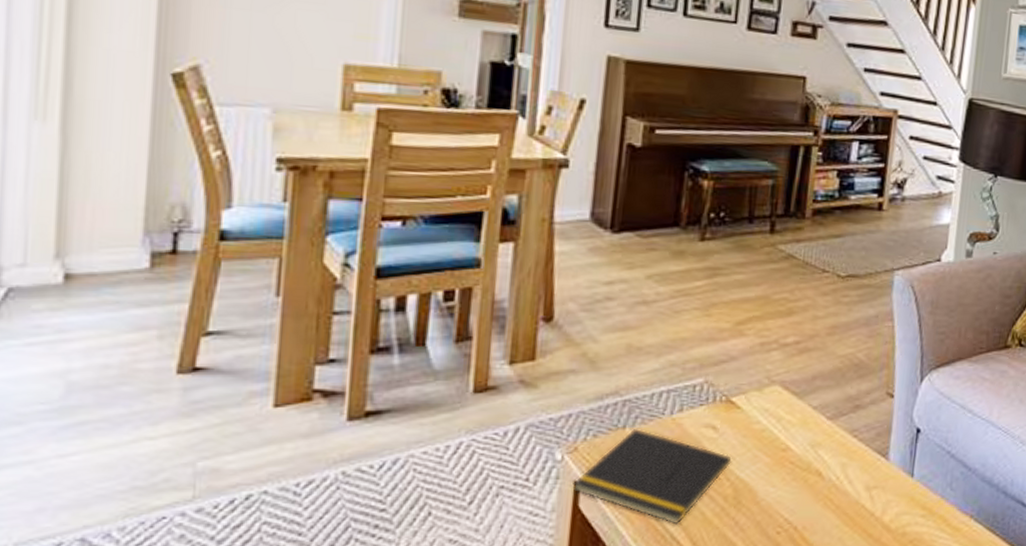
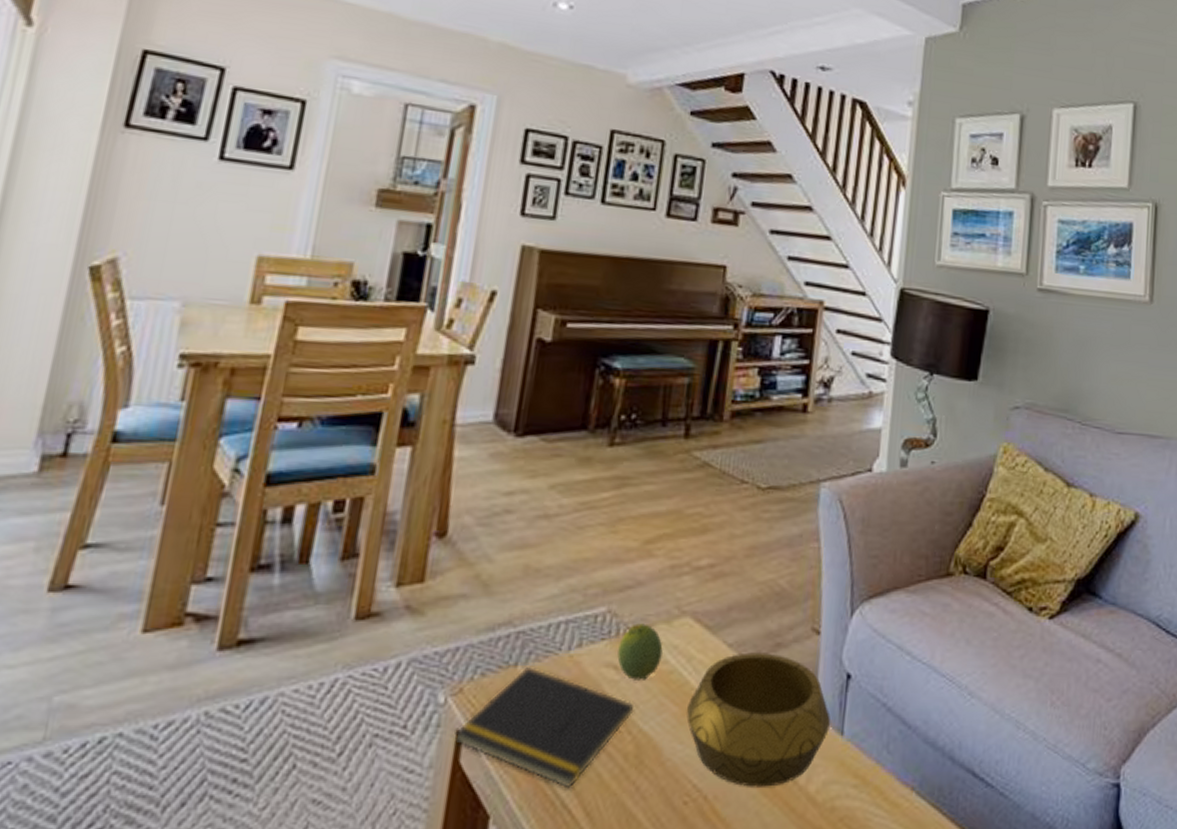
fruit: none [715,391,756,438] -> present [617,623,664,680]
decorative bowl: none [778,413,903,519] -> present [686,652,831,787]

